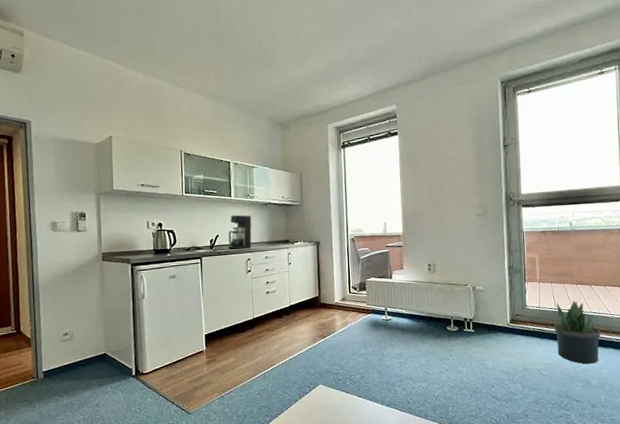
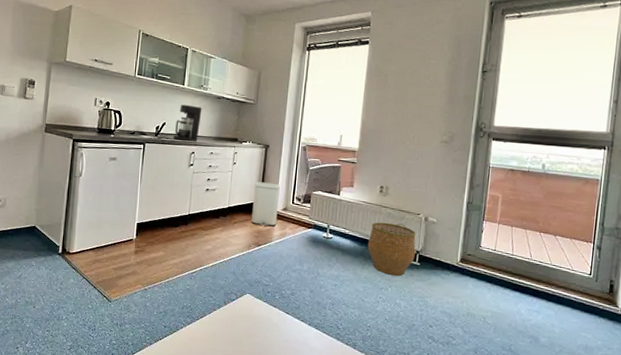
pedal bin: none [312,276,338,319] -> present [251,181,281,227]
basket: none [424,296,469,346] -> present [367,222,416,276]
planter: present [554,300,601,364] -> none [507,248,559,320]

